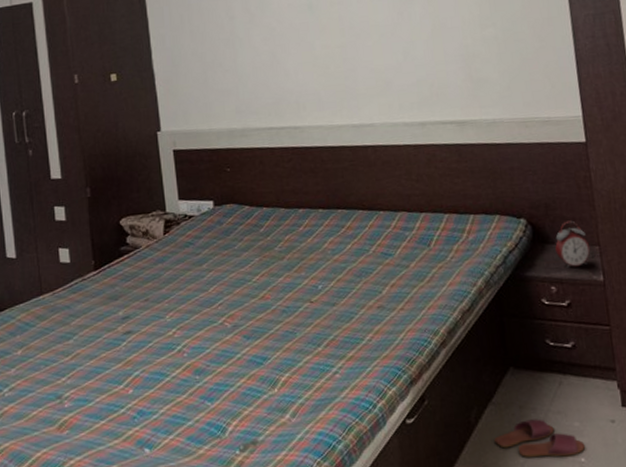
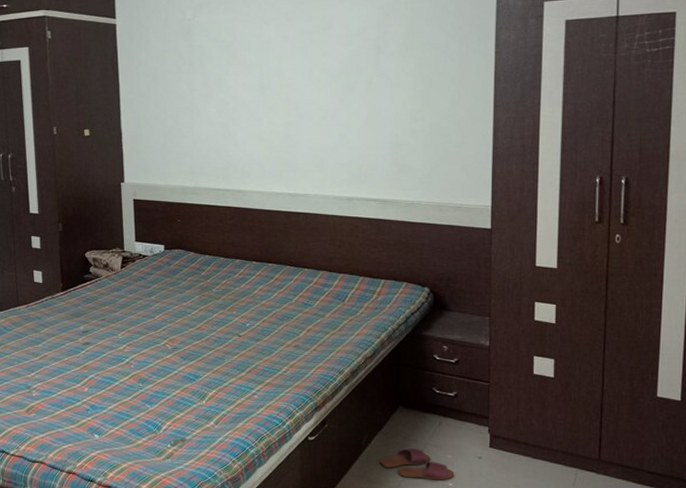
alarm clock: present [555,220,591,268] -> none [452,293,482,332]

